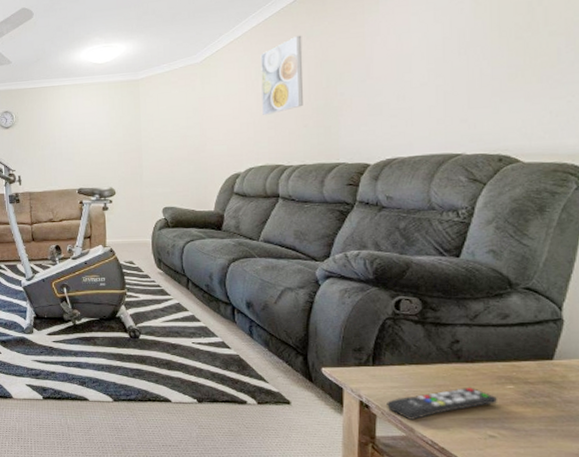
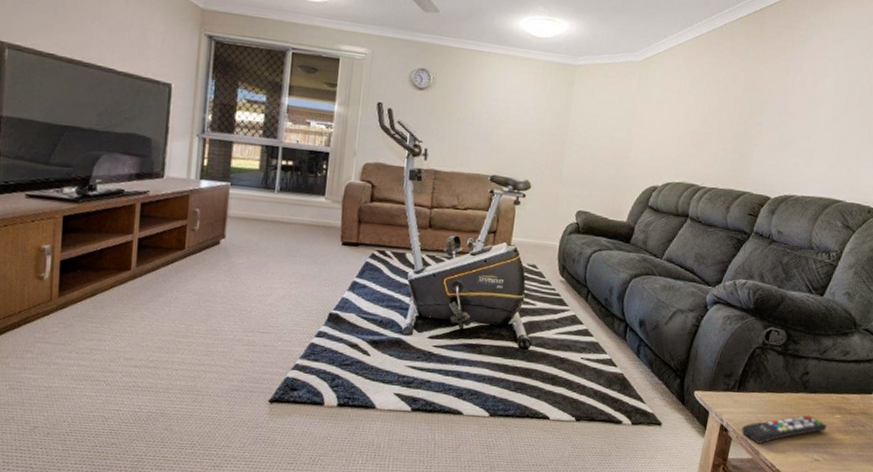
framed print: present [260,35,303,115] -> none [688,55,737,132]

